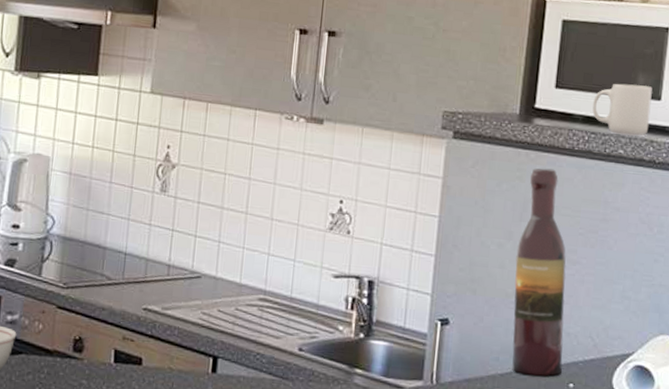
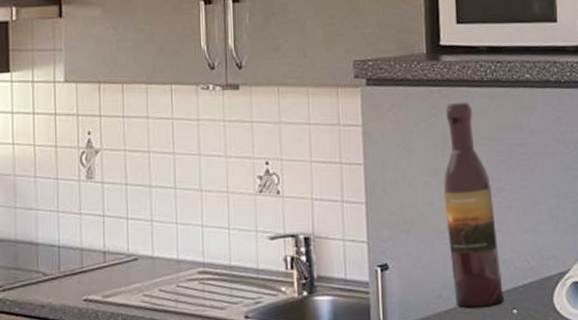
cup: present [592,83,652,136] -> none [494,10,550,60]

